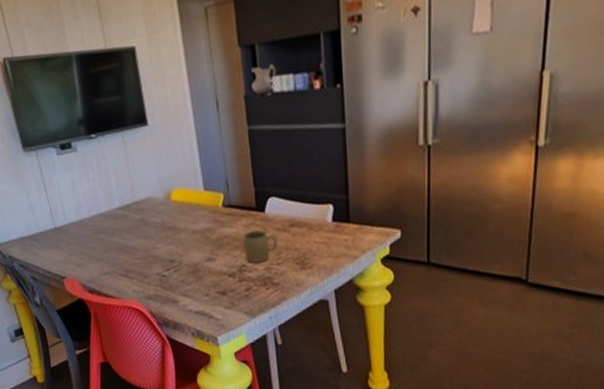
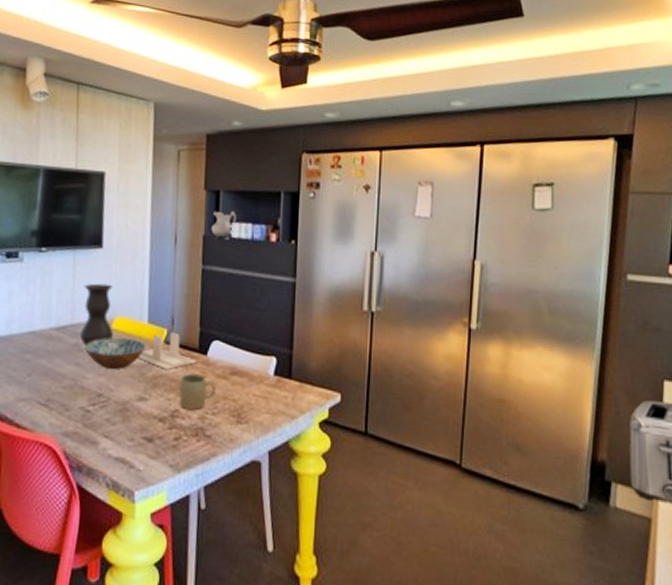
vase: none [138,159,174,220] -> present [79,283,113,347]
bowl: none [150,207,206,237] -> present [85,337,146,369]
napkin holder: none [200,195,256,231] -> present [138,332,197,370]

